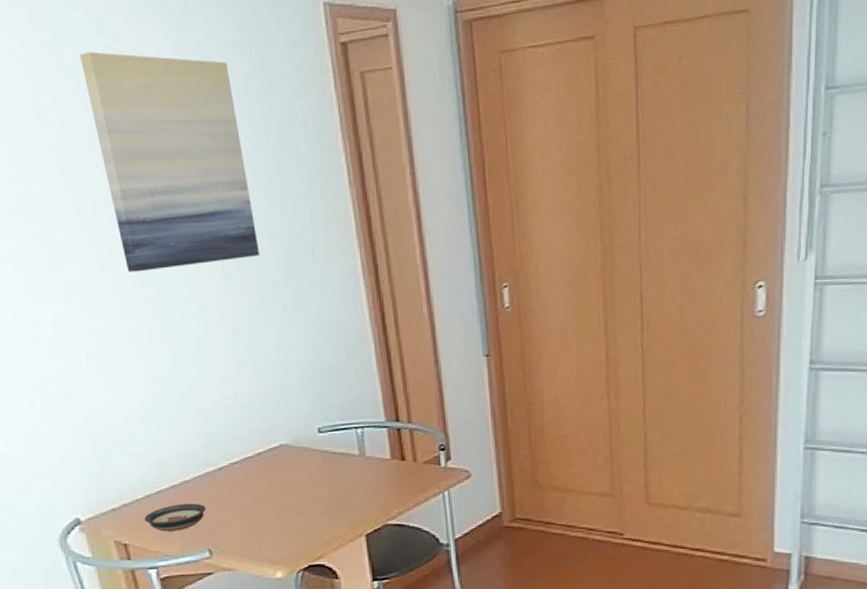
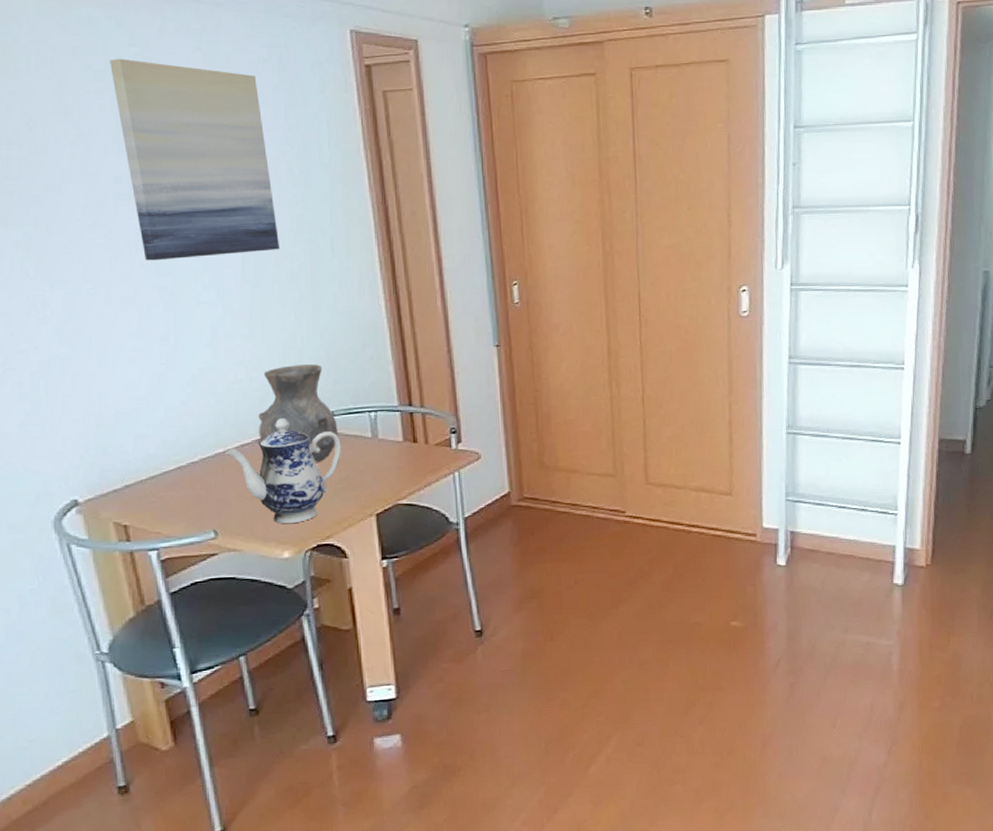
saucer: present [144,504,206,532] -> none [147,484,213,513]
teapot: none [216,436,330,544] -> present [226,419,342,524]
vase: none [245,378,325,482] -> present [257,364,338,463]

